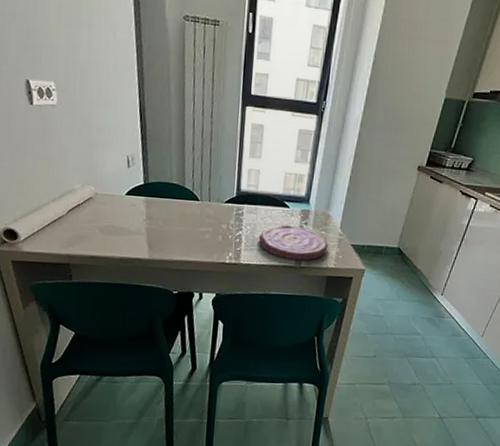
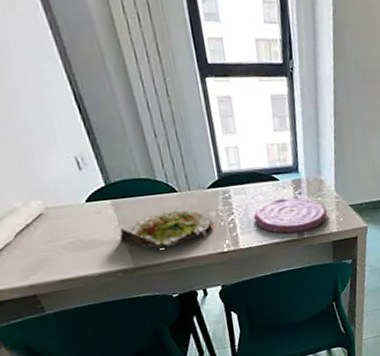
salad plate: none [143,215,222,248] -> present [119,209,214,248]

